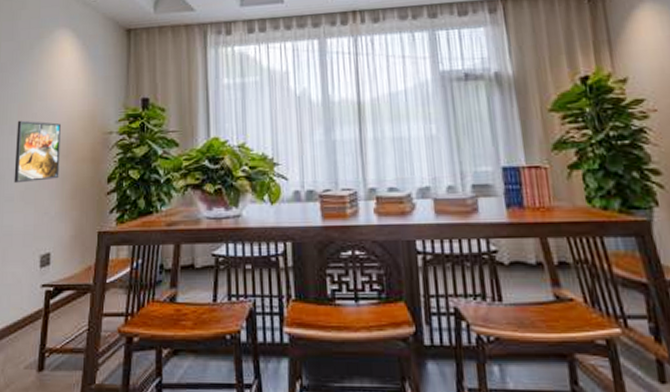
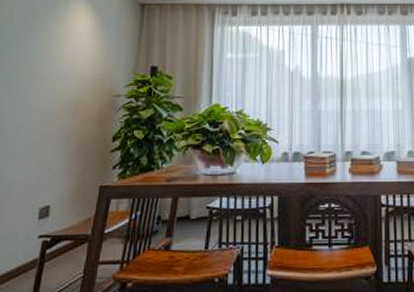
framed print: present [14,120,62,184] -> none [17,80,71,140]

